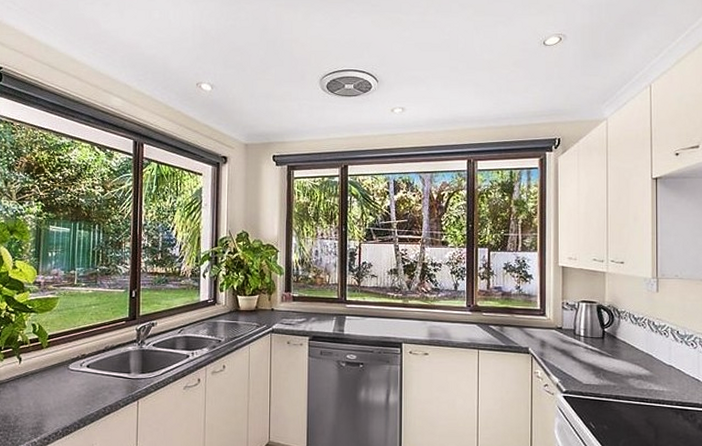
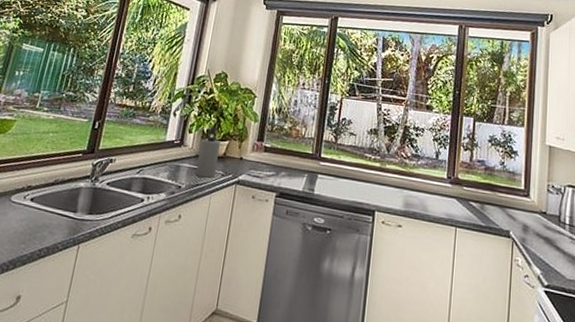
soap dispenser: none [231,284,251,330] -> present [196,127,220,178]

